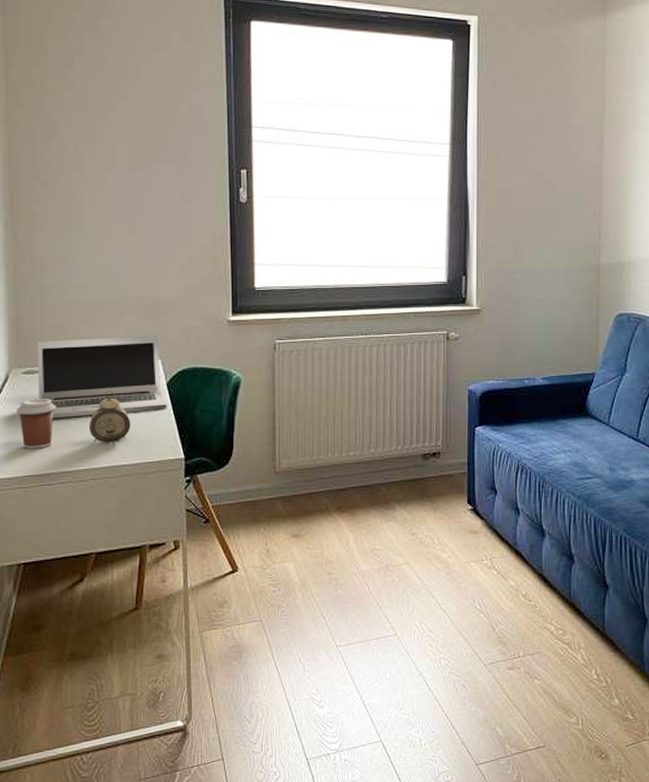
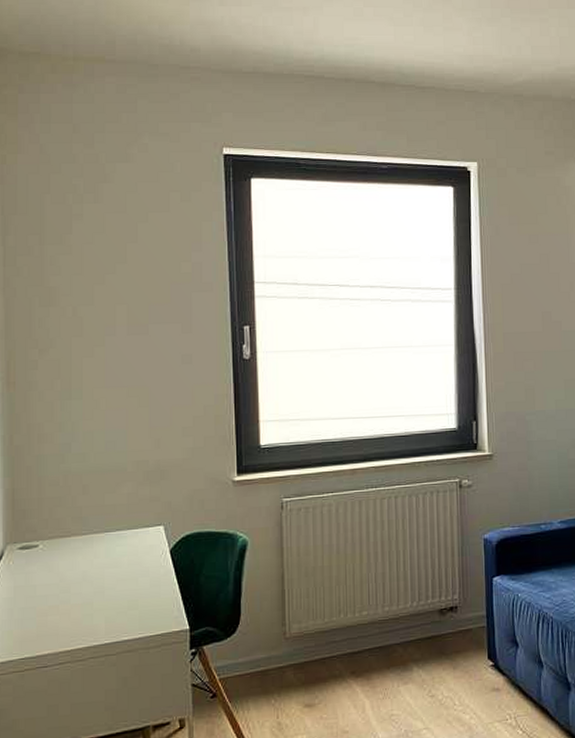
coffee cup: present [17,399,56,449] -> none [12,574,54,629]
laptop: present [37,336,167,418] -> none [34,502,170,594]
alarm clock: present [88,389,131,443] -> none [88,561,133,618]

